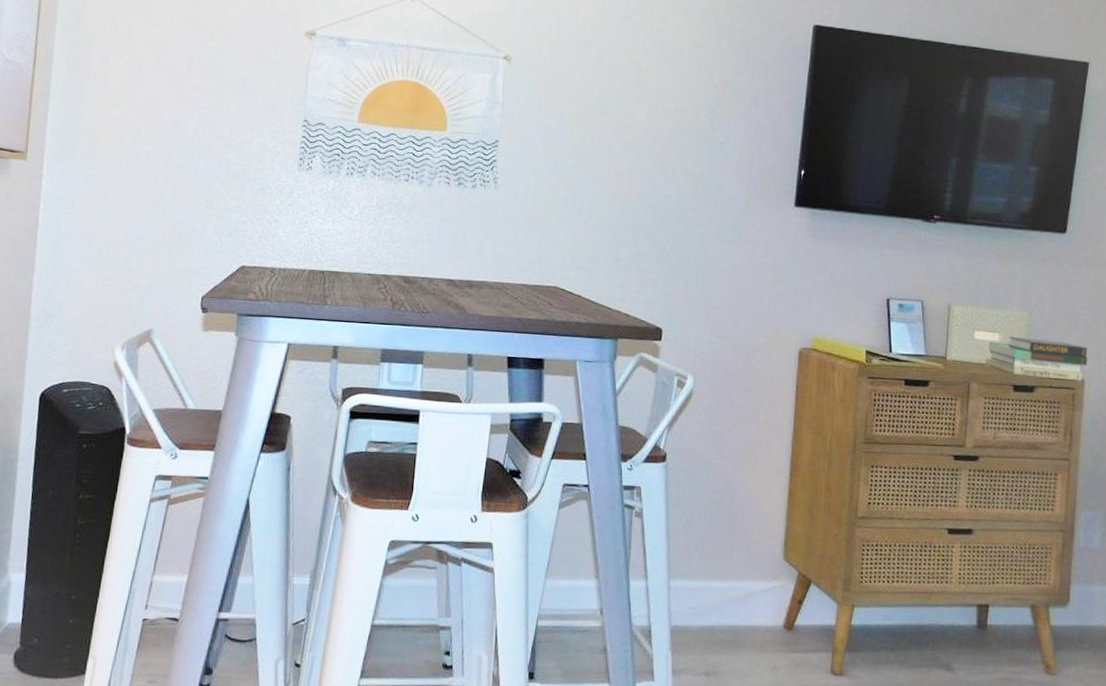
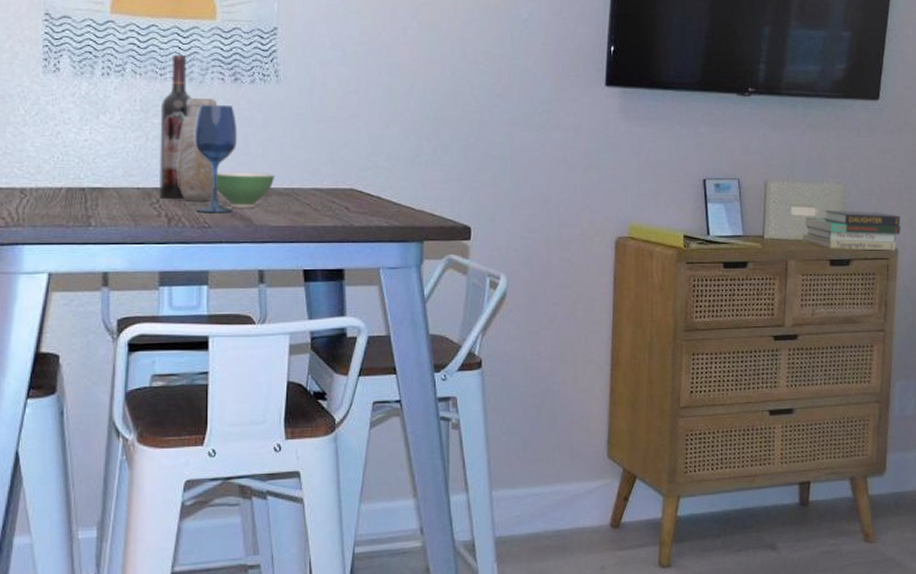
wine bottle: none [387,160,421,286] -> present [159,55,192,199]
vase: none [403,197,443,290] -> present [178,97,218,202]
wineglass: none [416,204,458,302] -> present [194,104,238,214]
bowl: none [432,264,488,298] -> present [211,172,275,208]

